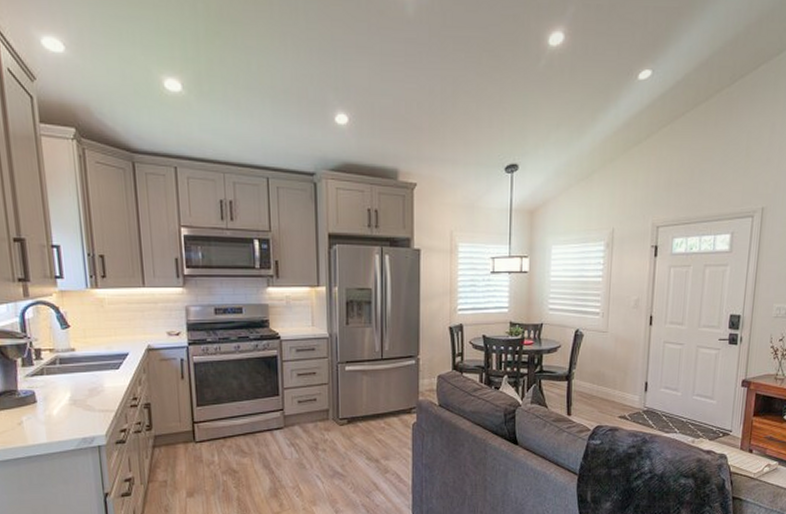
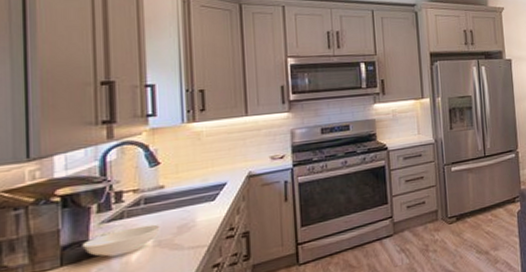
bowl: none [13,384,75,408] -> present [82,224,160,257]

